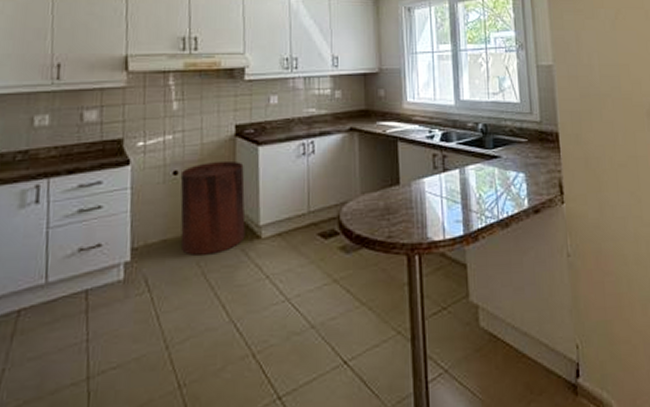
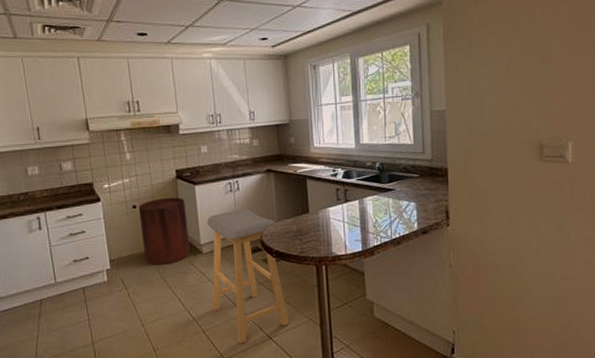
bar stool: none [268,177,371,373] -> present [206,208,289,344]

